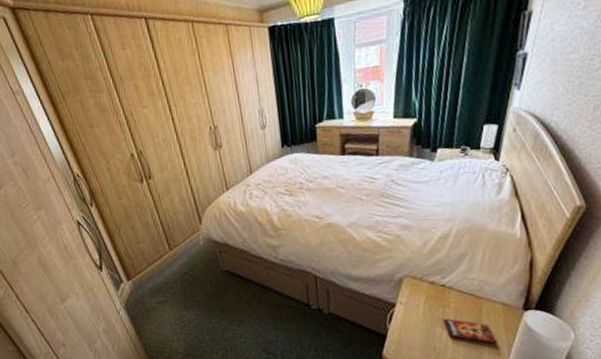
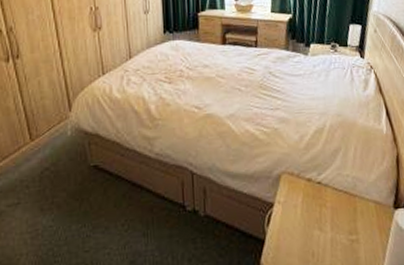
smartphone: present [443,318,498,344] -> none [321,219,373,246]

